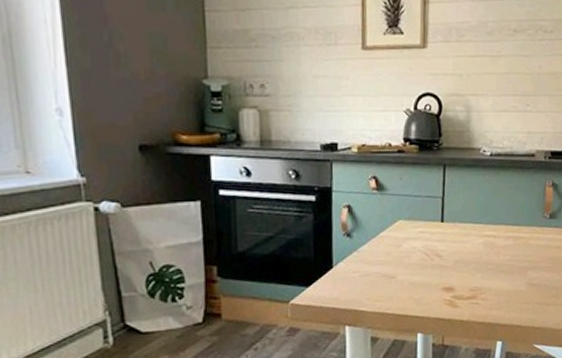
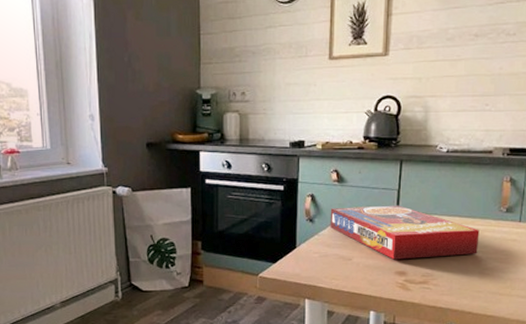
cereal box: none [370,214,525,275] -> present [330,205,479,260]

